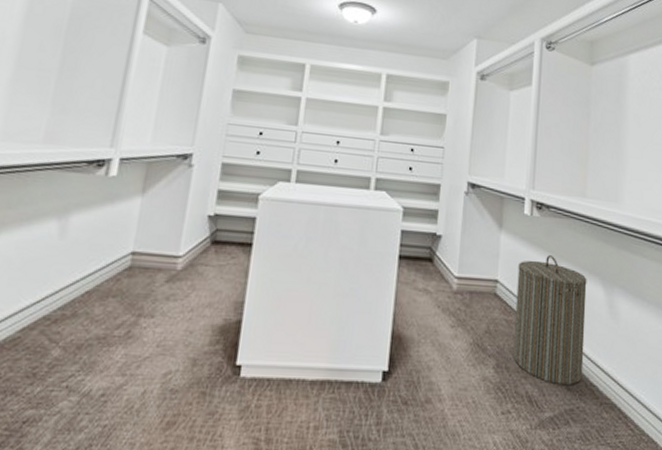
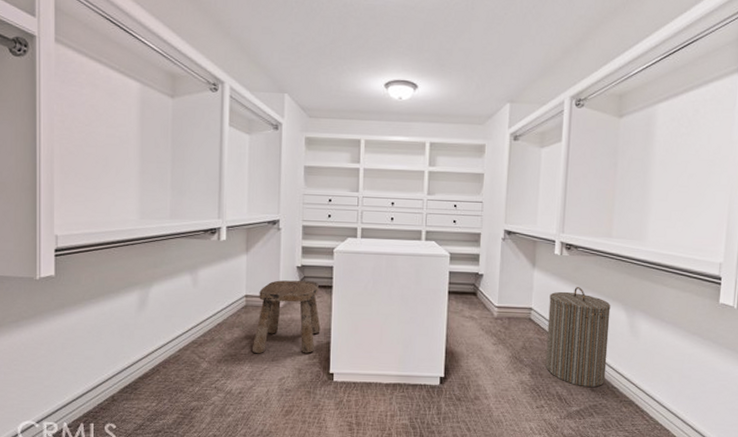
stool: none [129,233,235,337] -> present [251,280,321,354]

